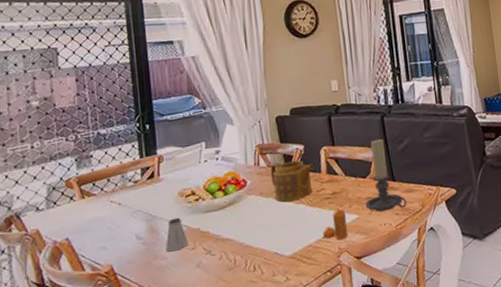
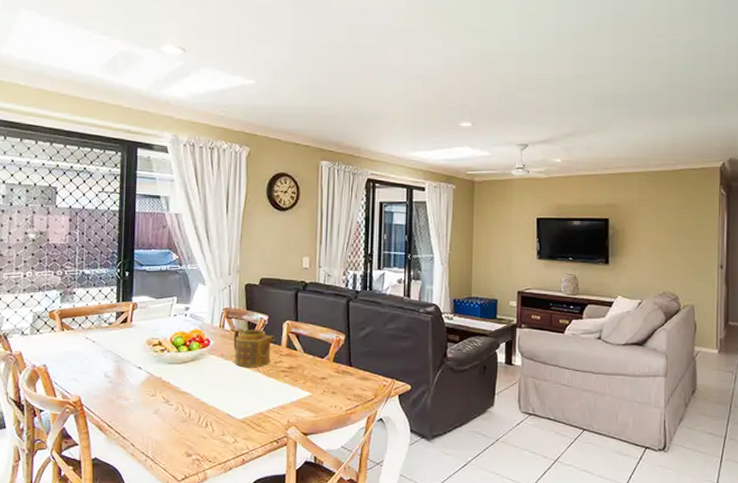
saltshaker: present [165,217,188,252] -> none [129,363,150,395]
pepper shaker: present [322,208,348,240] -> none [274,383,300,413]
candle holder: present [365,139,406,212] -> none [319,322,359,394]

